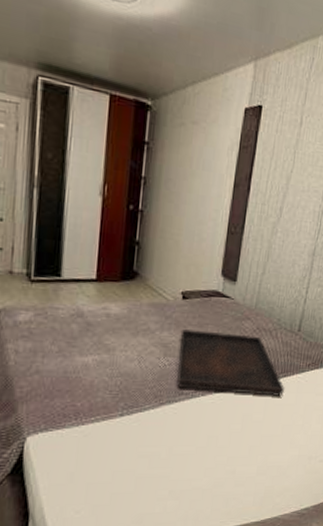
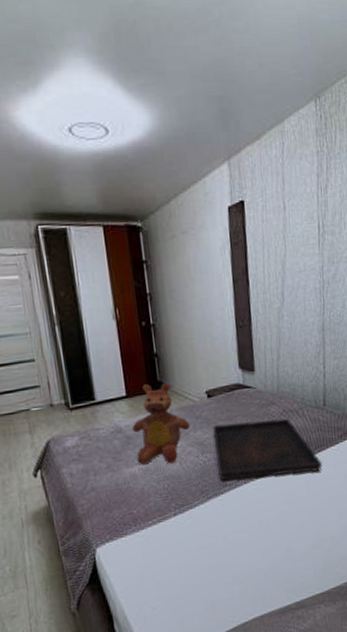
teddy bear: none [93,271,158,361] -> present [131,383,190,465]

